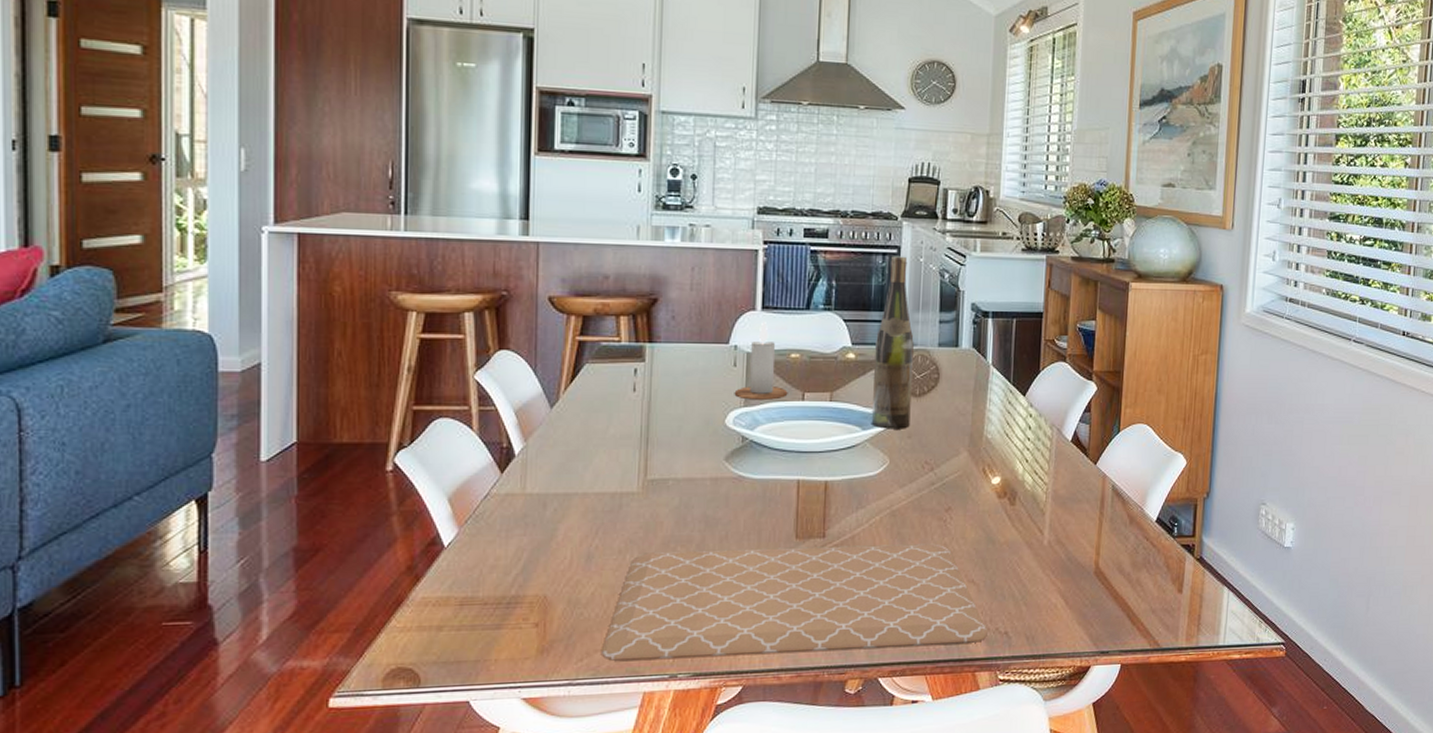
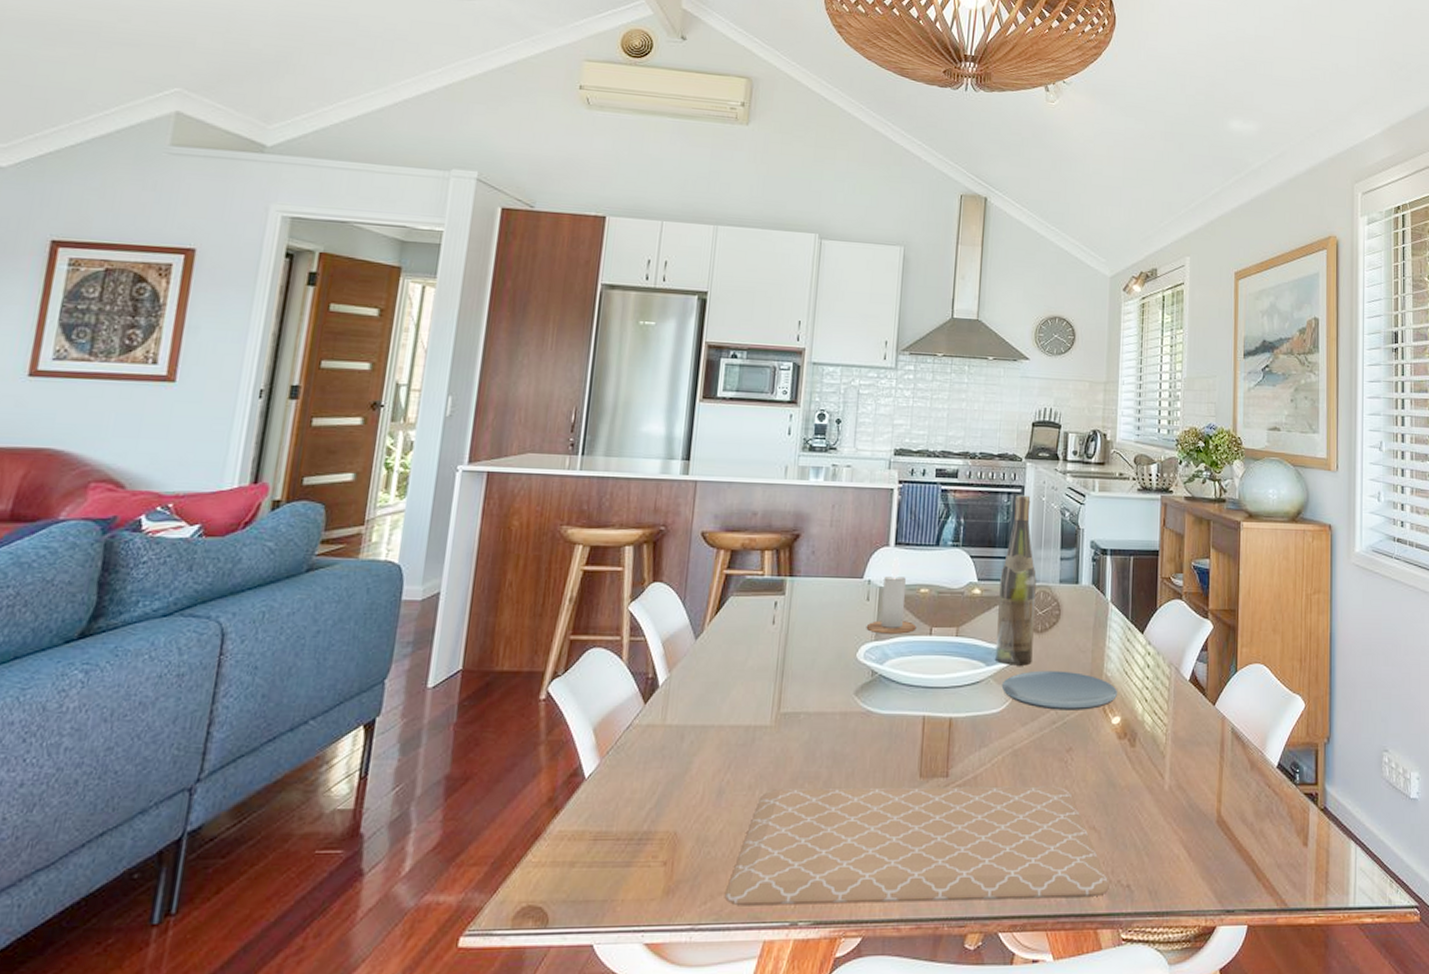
plate: none [878,433,999,472] -> present [1001,670,1118,710]

